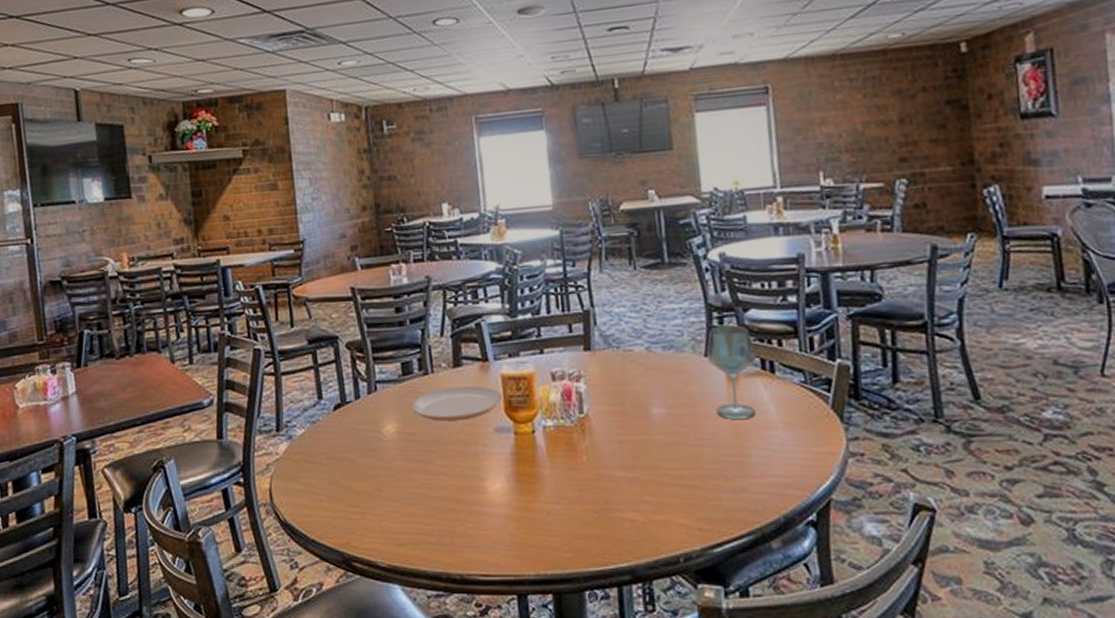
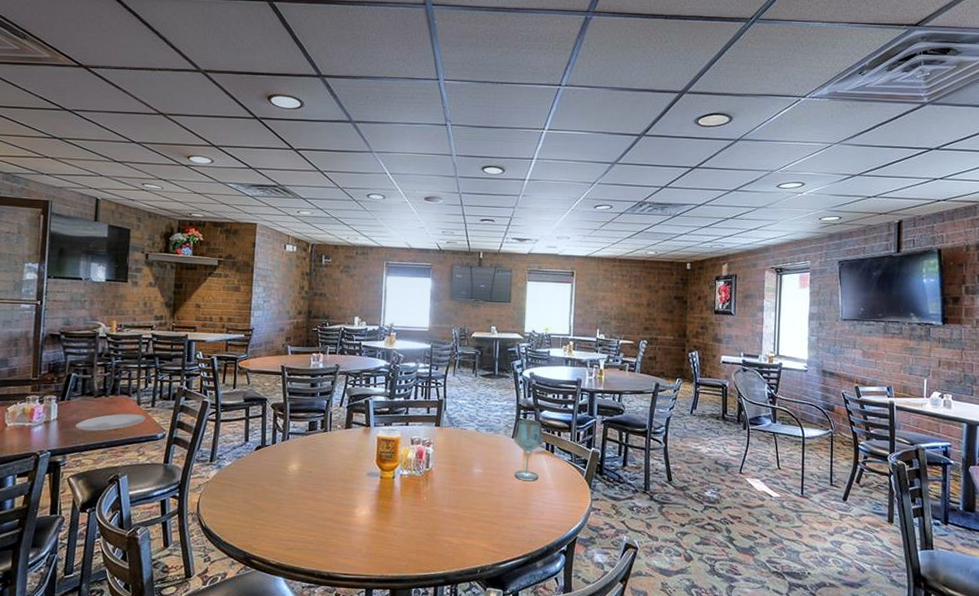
plate: none [99,375,185,405] -> present [75,413,146,432]
plate: present [411,386,502,421] -> none [312,442,376,466]

